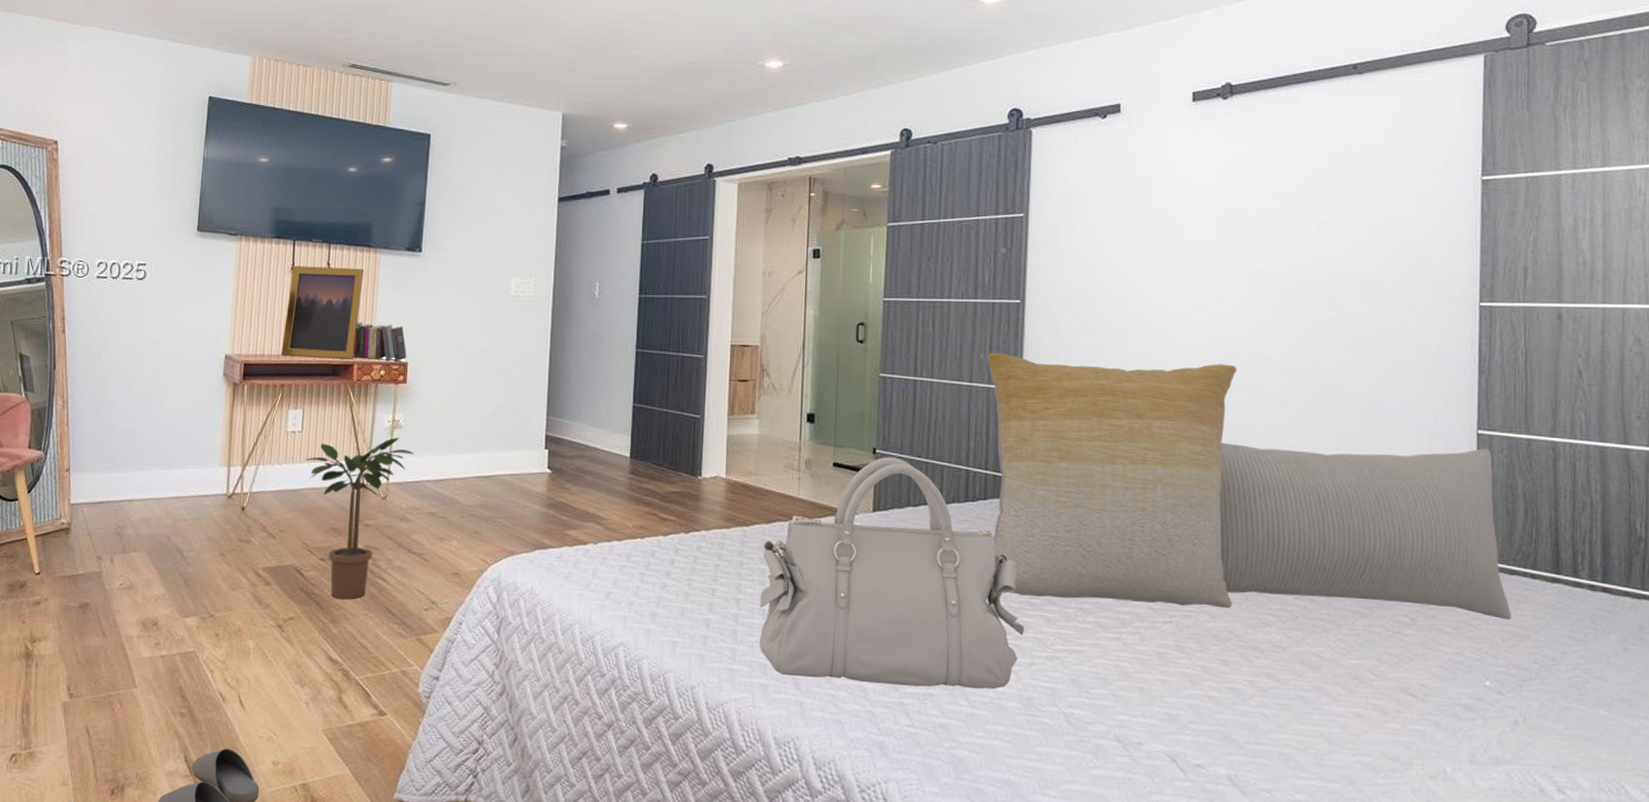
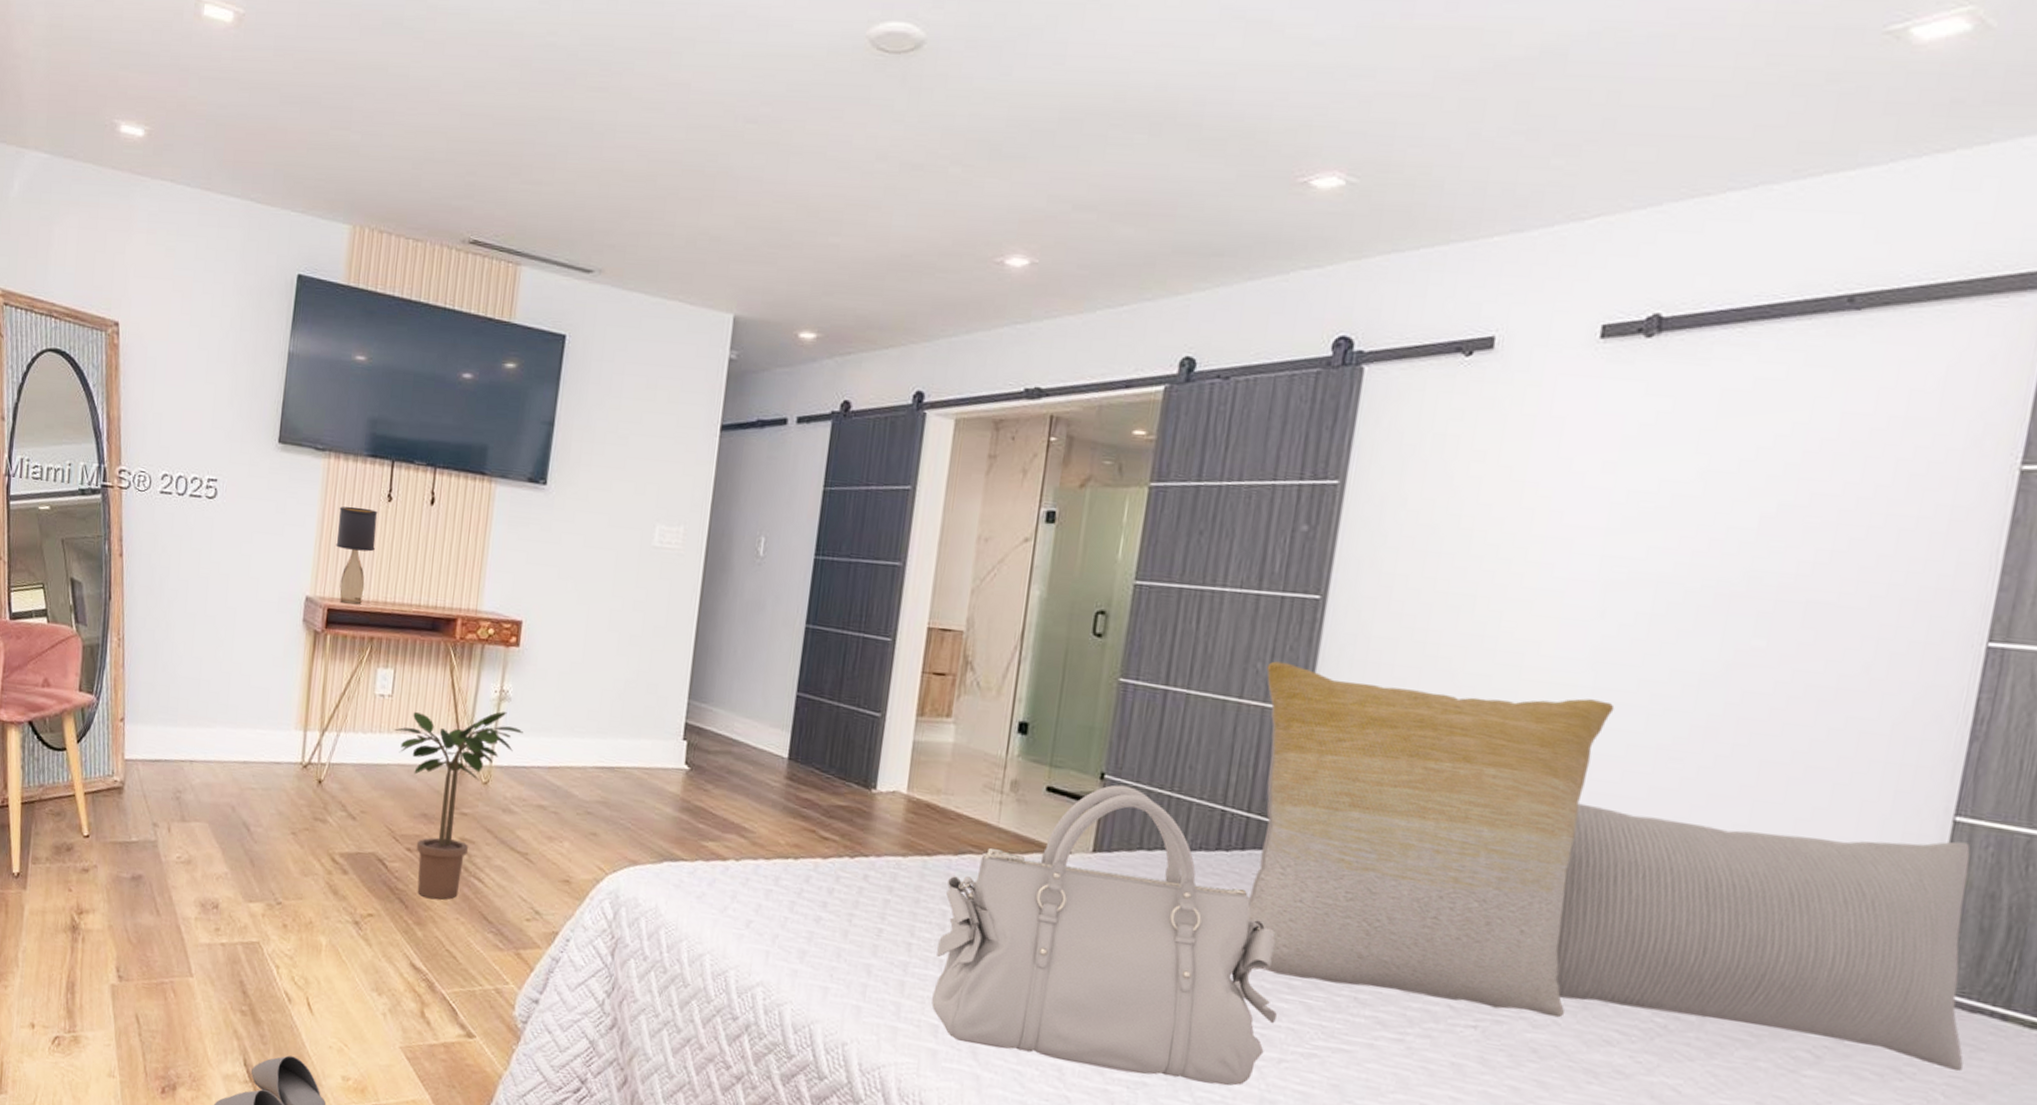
table lamp: none [249,279,284,360] -> present [336,506,378,605]
picture frame: present [281,265,364,359] -> none [371,492,476,613]
books: present [353,322,407,362] -> none [457,567,522,620]

